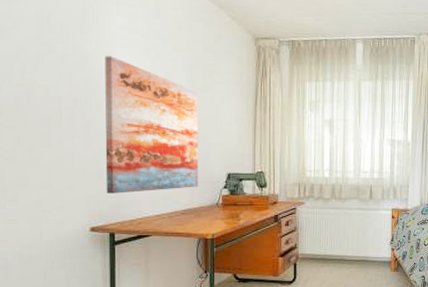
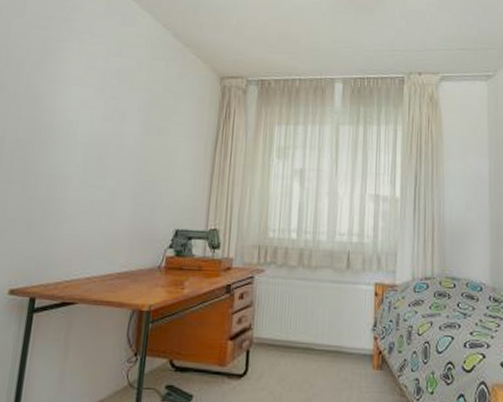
wall art: present [105,56,199,194] -> none [34,95,152,250]

